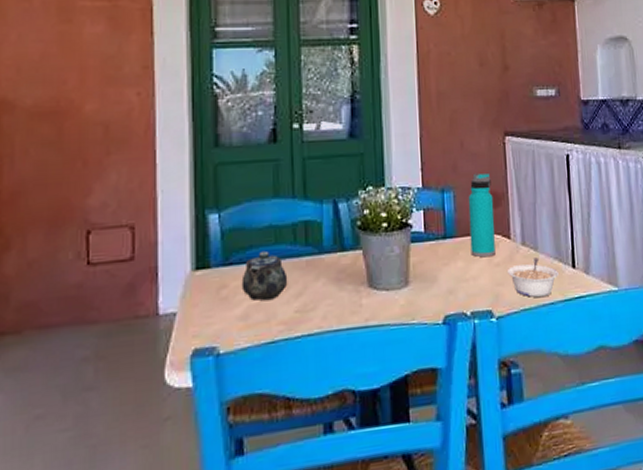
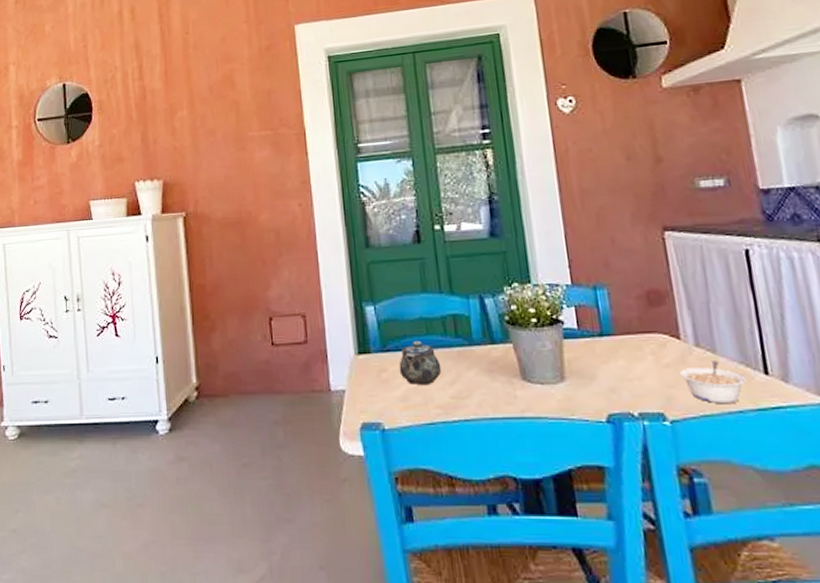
water bottle: present [468,173,496,258] -> none [624,270,663,358]

